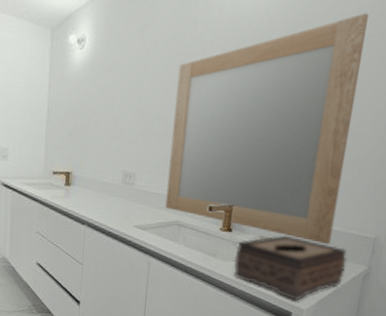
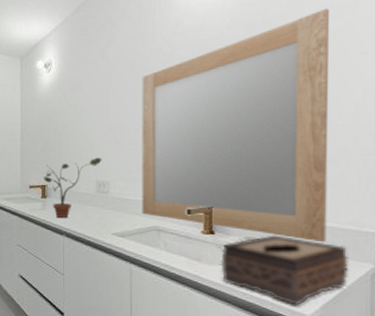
potted plant: none [69,147,131,207] -> present [44,157,102,218]

